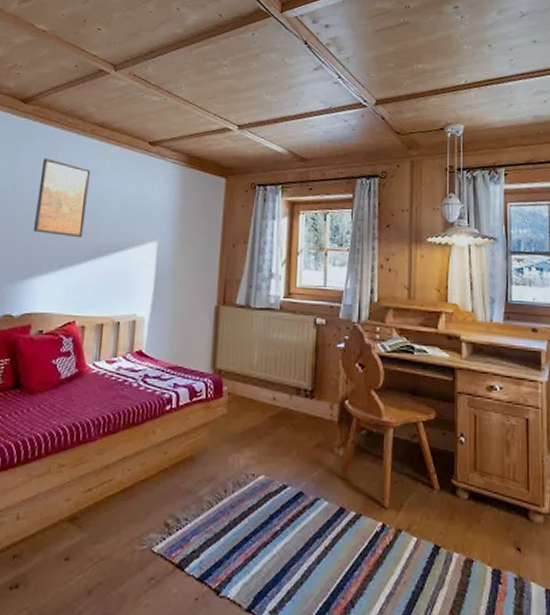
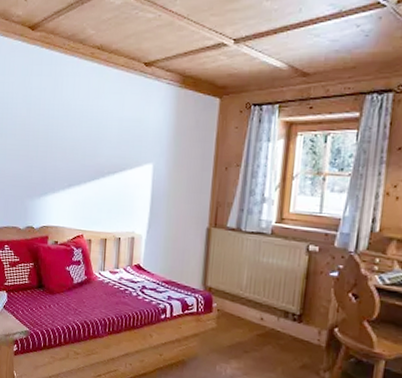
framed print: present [34,158,91,238] -> none [46,83,92,160]

